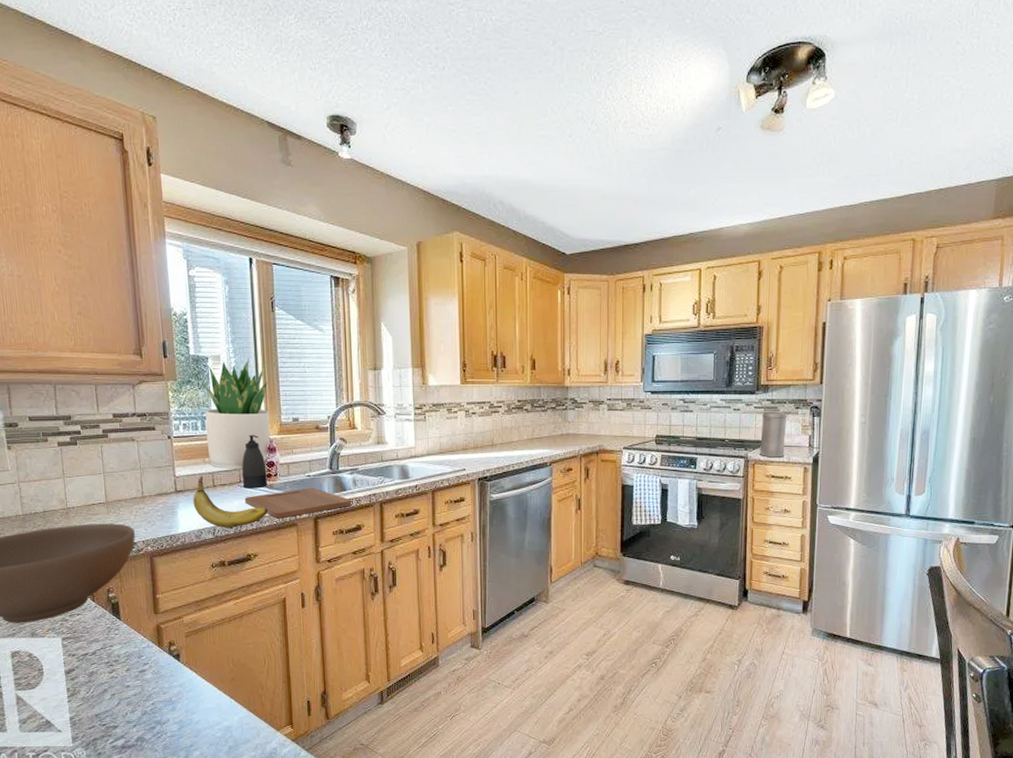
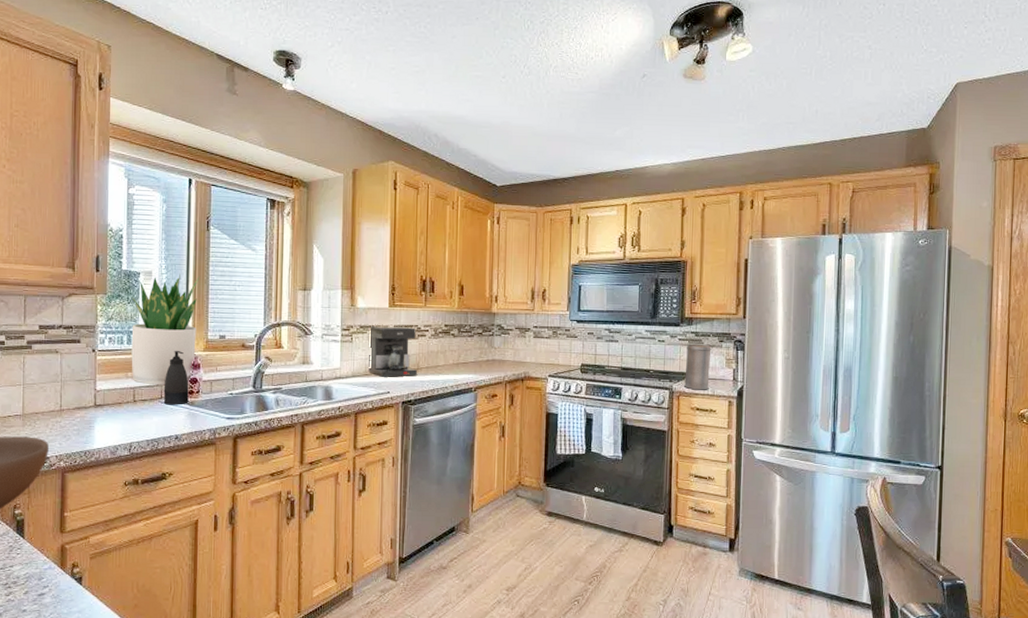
fruit: present [193,476,268,527] -> none [111,391,187,444]
cutting board: present [244,487,352,518] -> none [164,405,273,436]
coffee maker: none [443,404,493,454] -> present [369,326,418,377]

